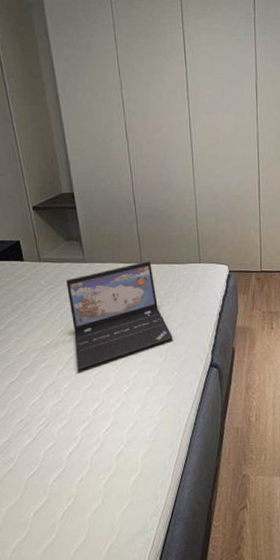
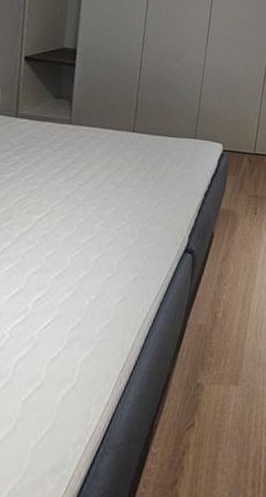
laptop: present [66,261,173,370] -> none [28,130,151,249]

